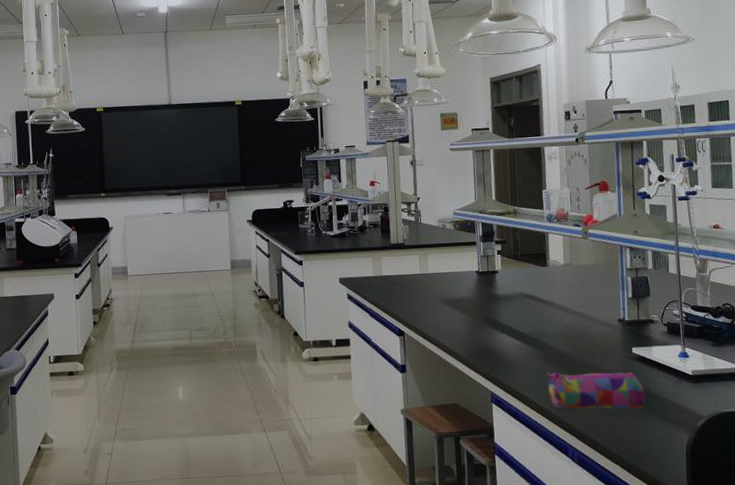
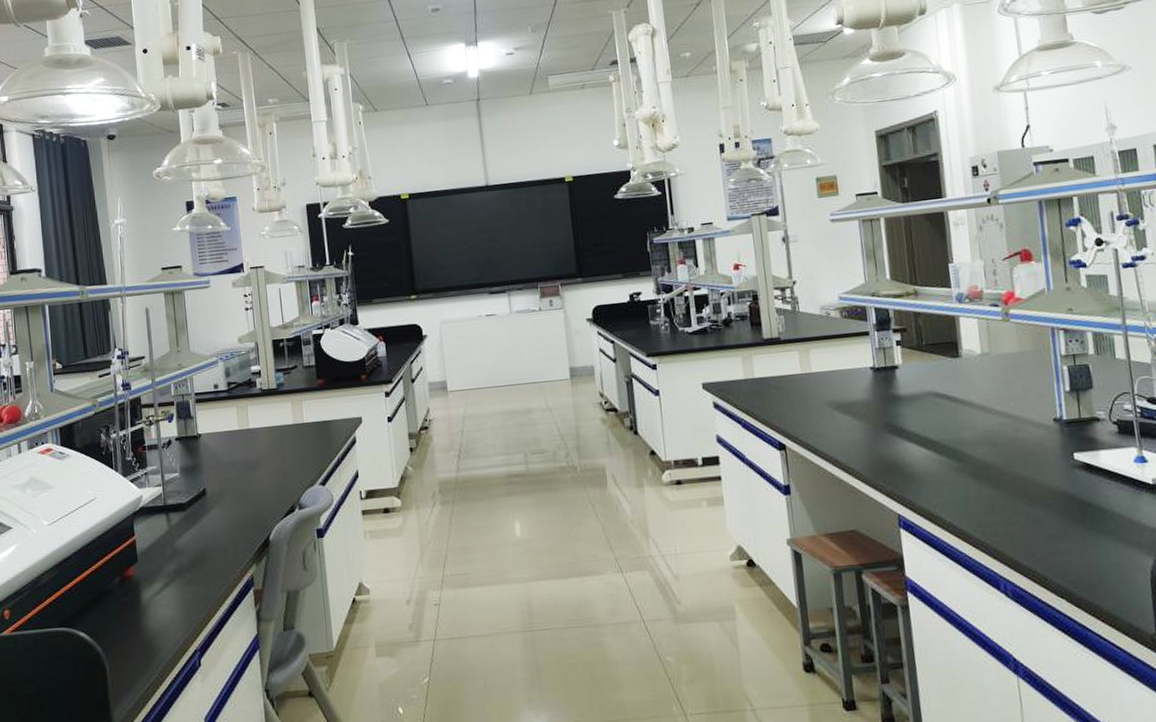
pencil case: present [547,372,646,410] -> none [967,483,1095,533]

